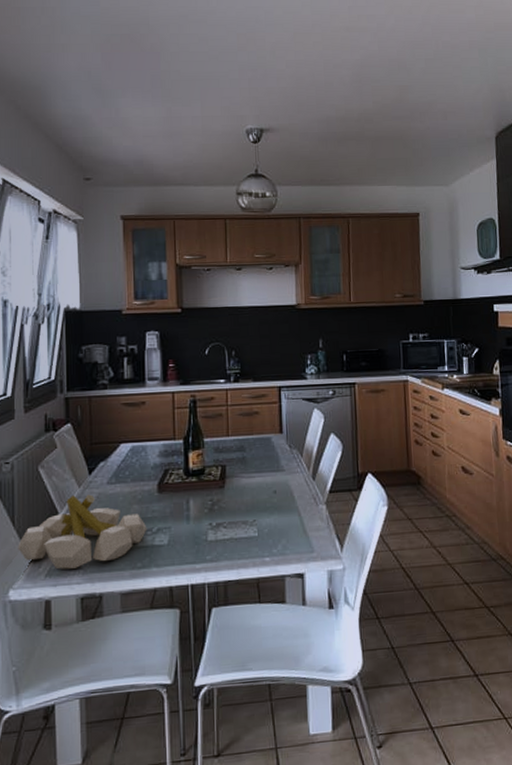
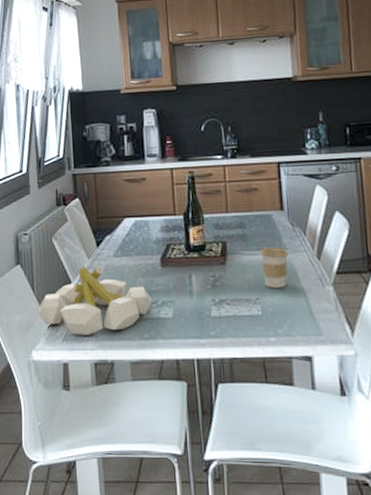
coffee cup: none [259,469,286,510] -> present [260,247,289,288]

